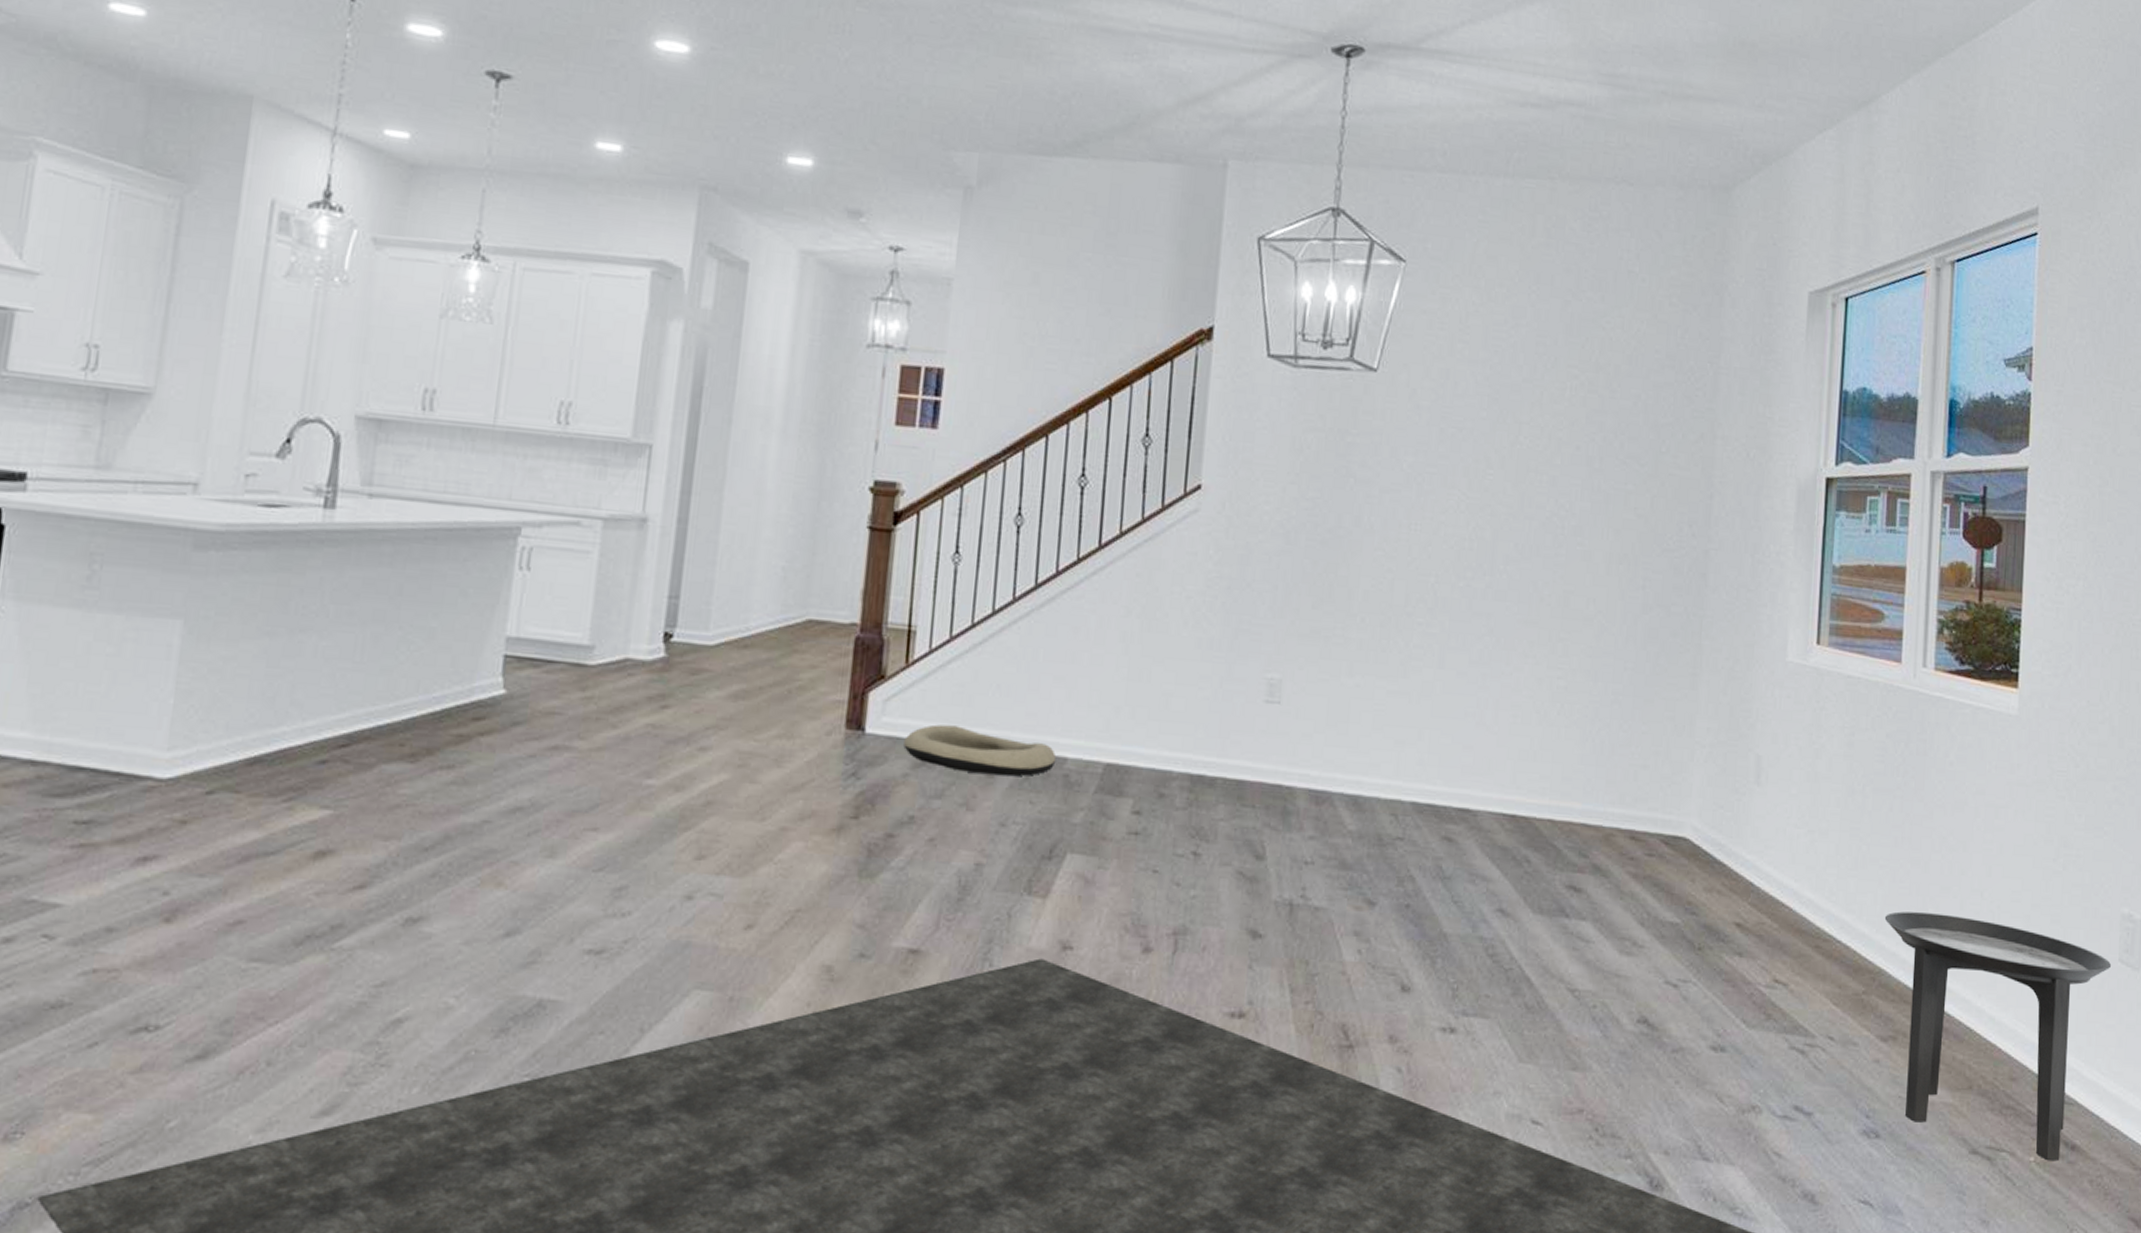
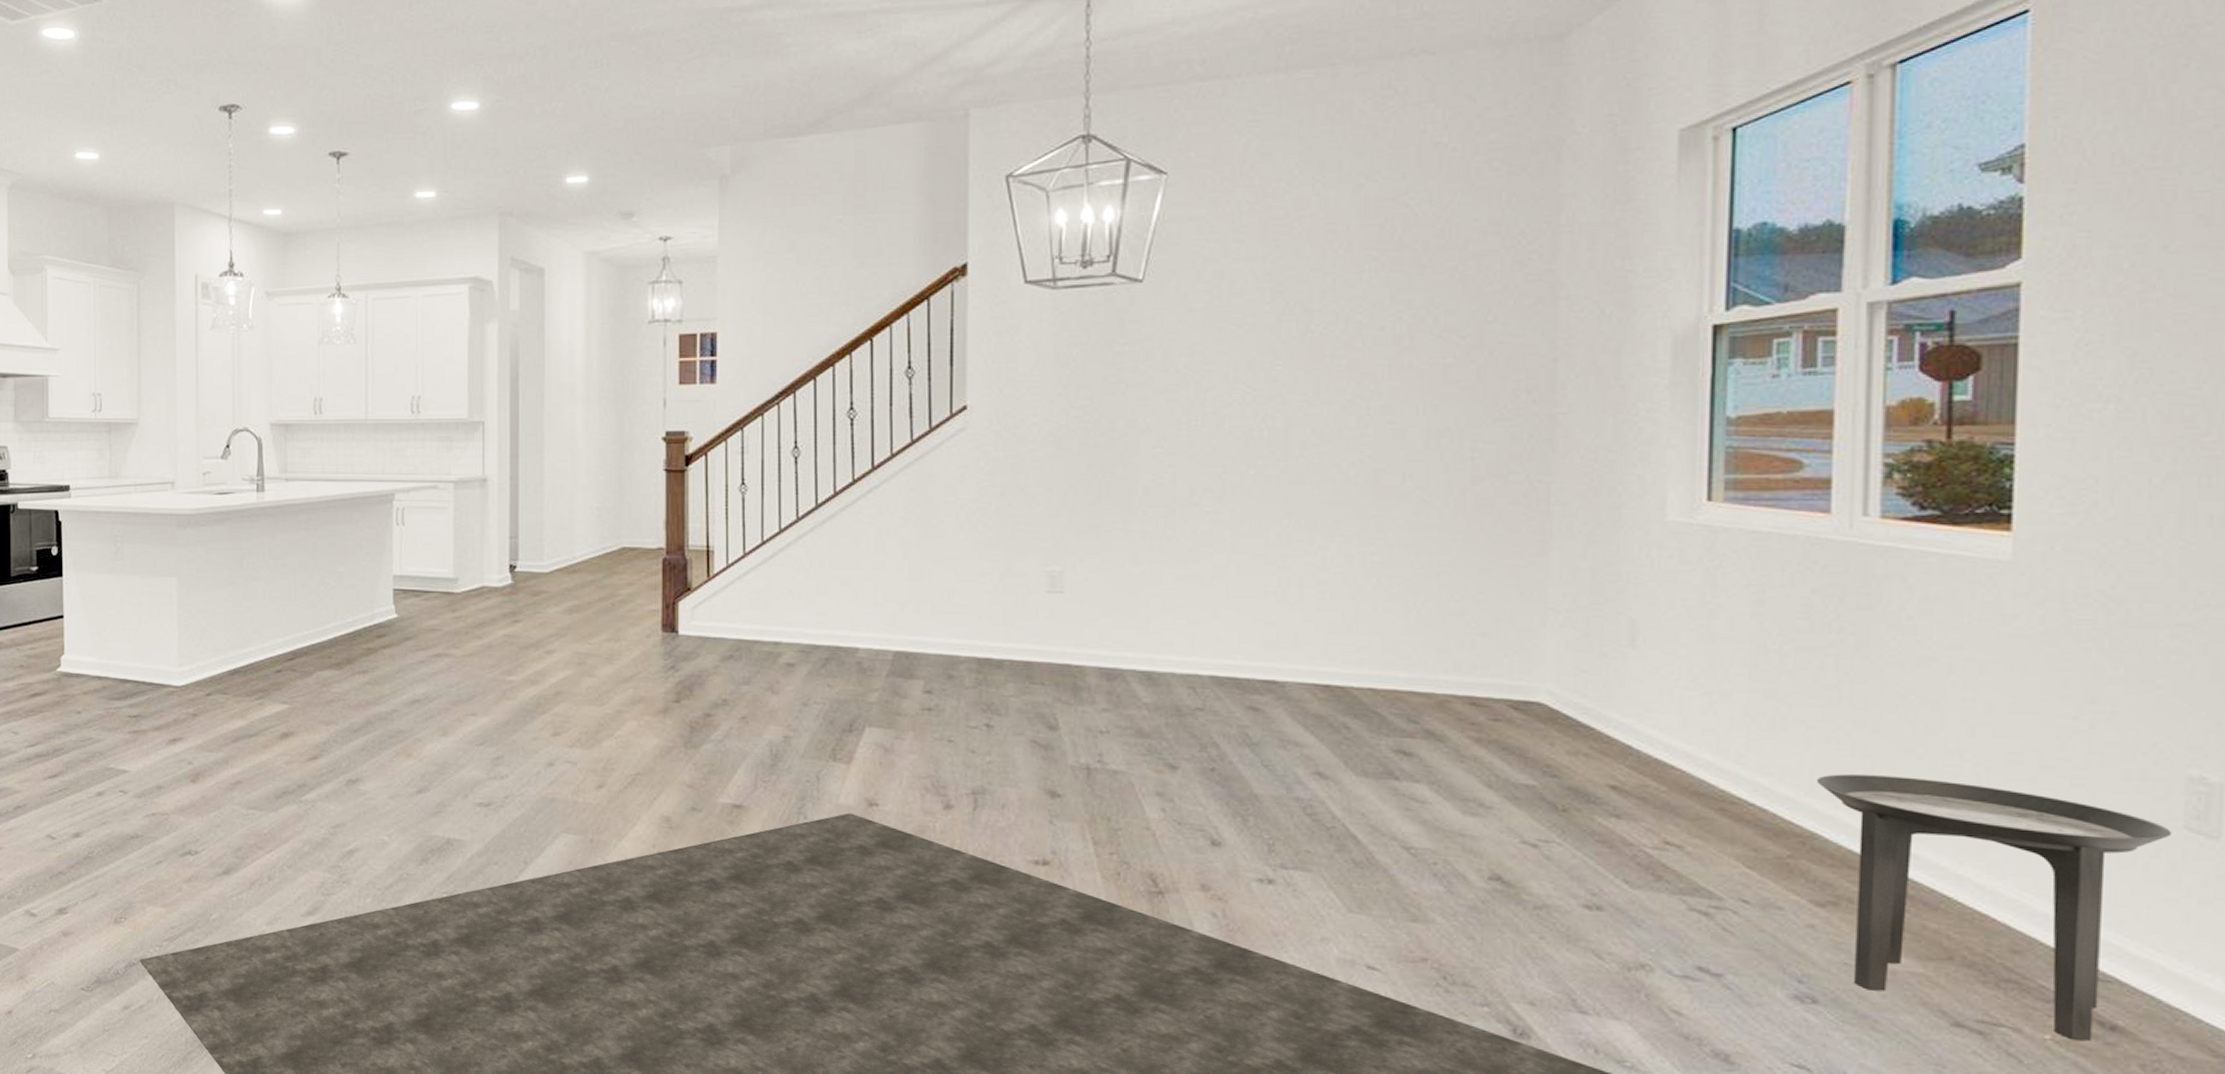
dog bed: present [903,724,1056,776] -> none [712,625,849,665]

